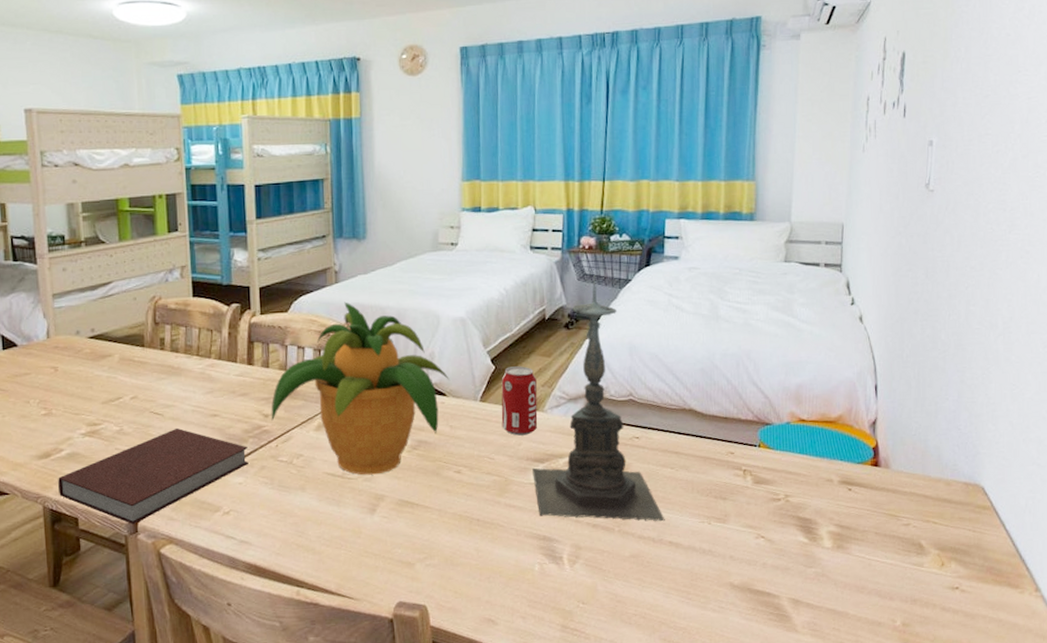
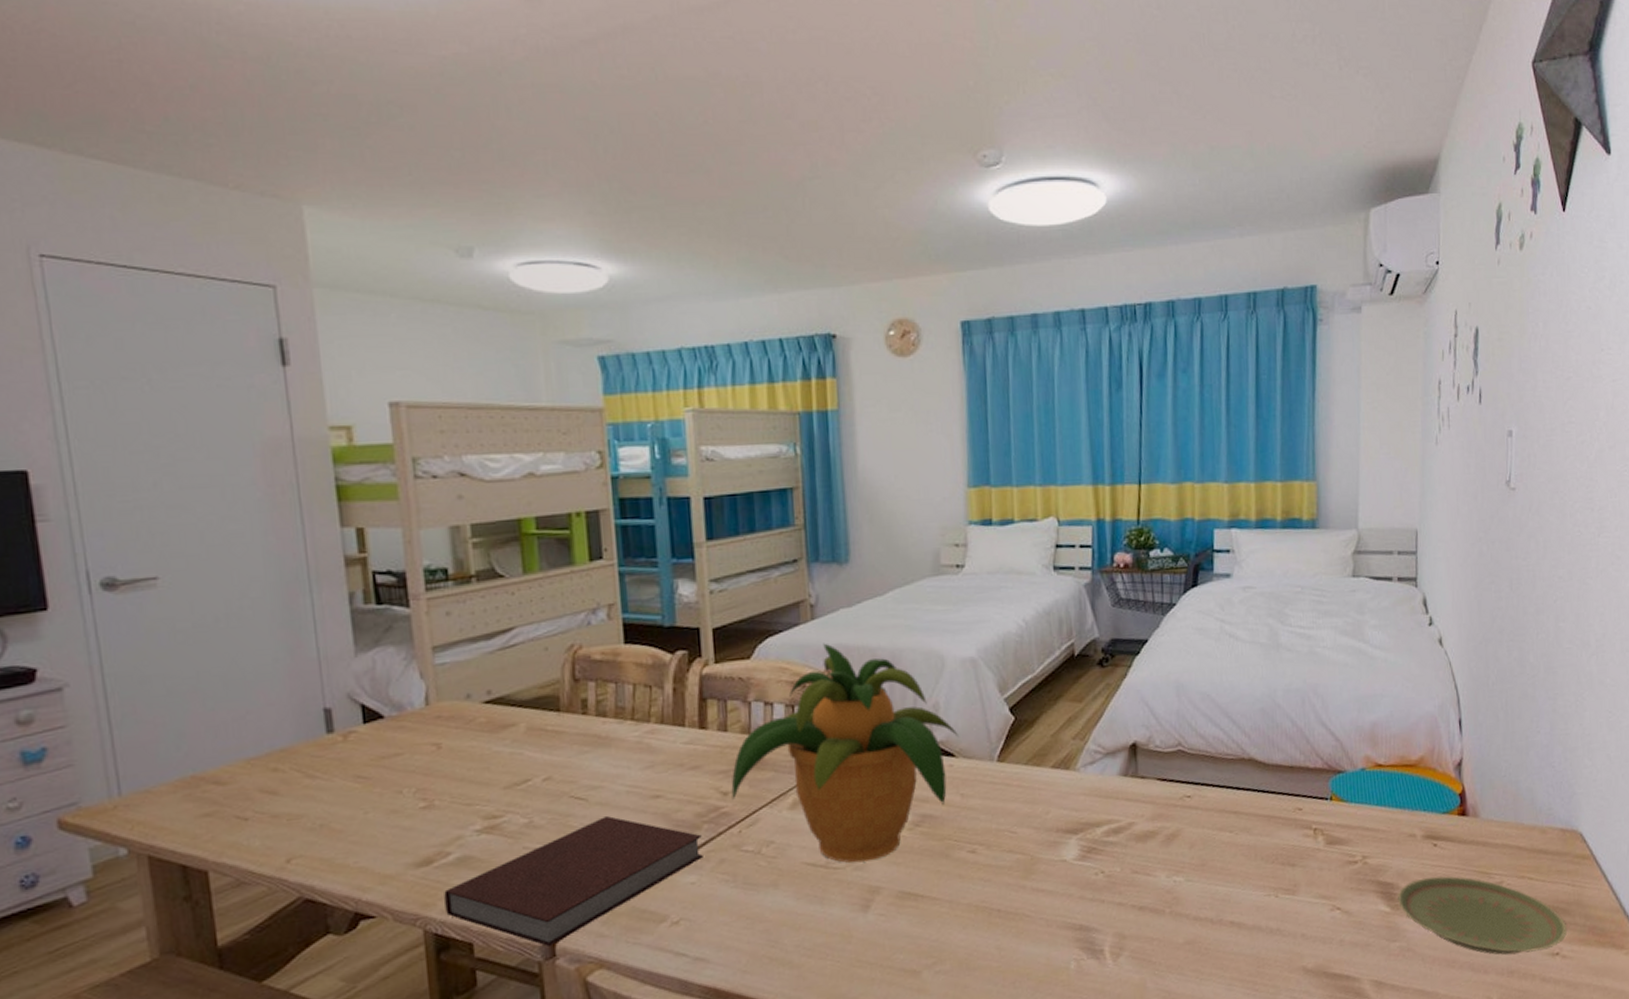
beverage can: present [501,366,538,436] -> none [1022,715,1069,802]
candle holder: present [532,274,665,522] -> none [1064,598,1225,901]
plate: none [815,516,967,586] -> present [1398,876,1568,955]

